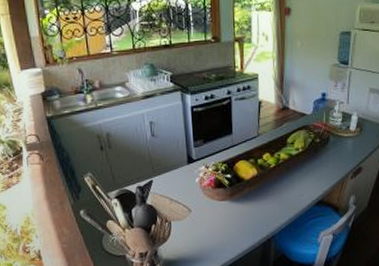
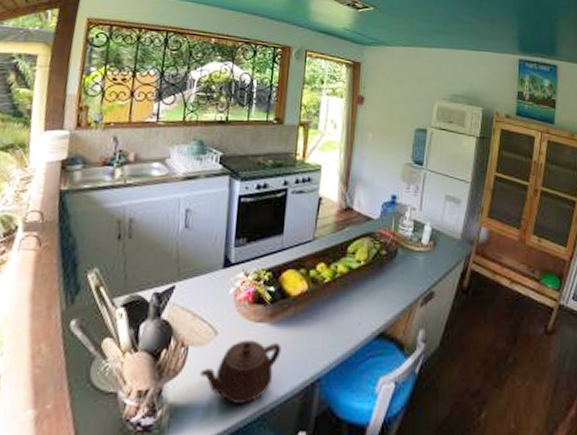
teapot: none [182,213,242,257] -> present [199,339,281,405]

